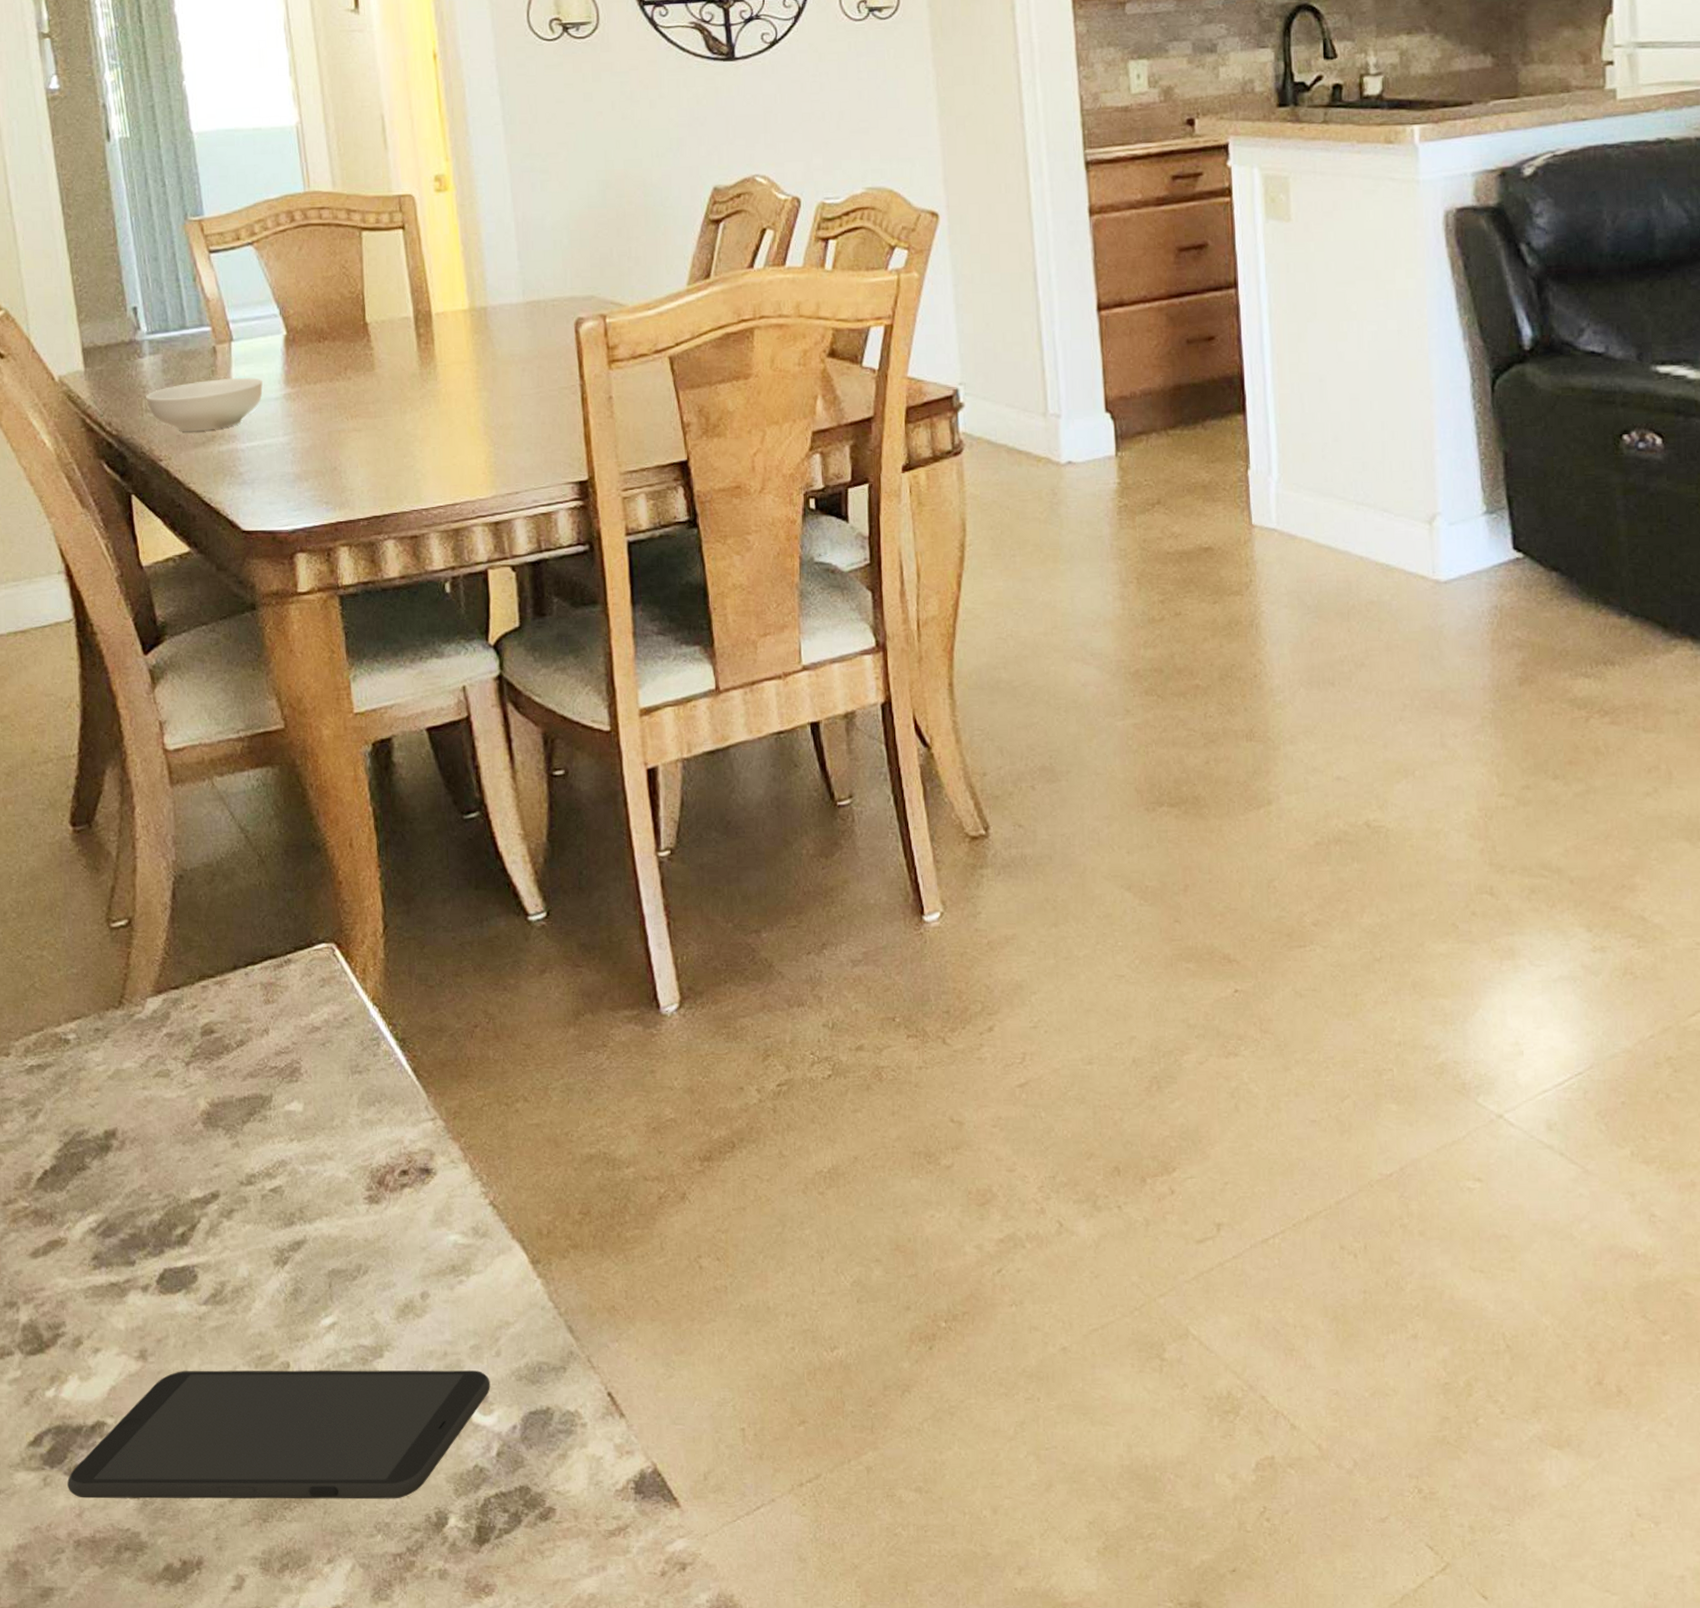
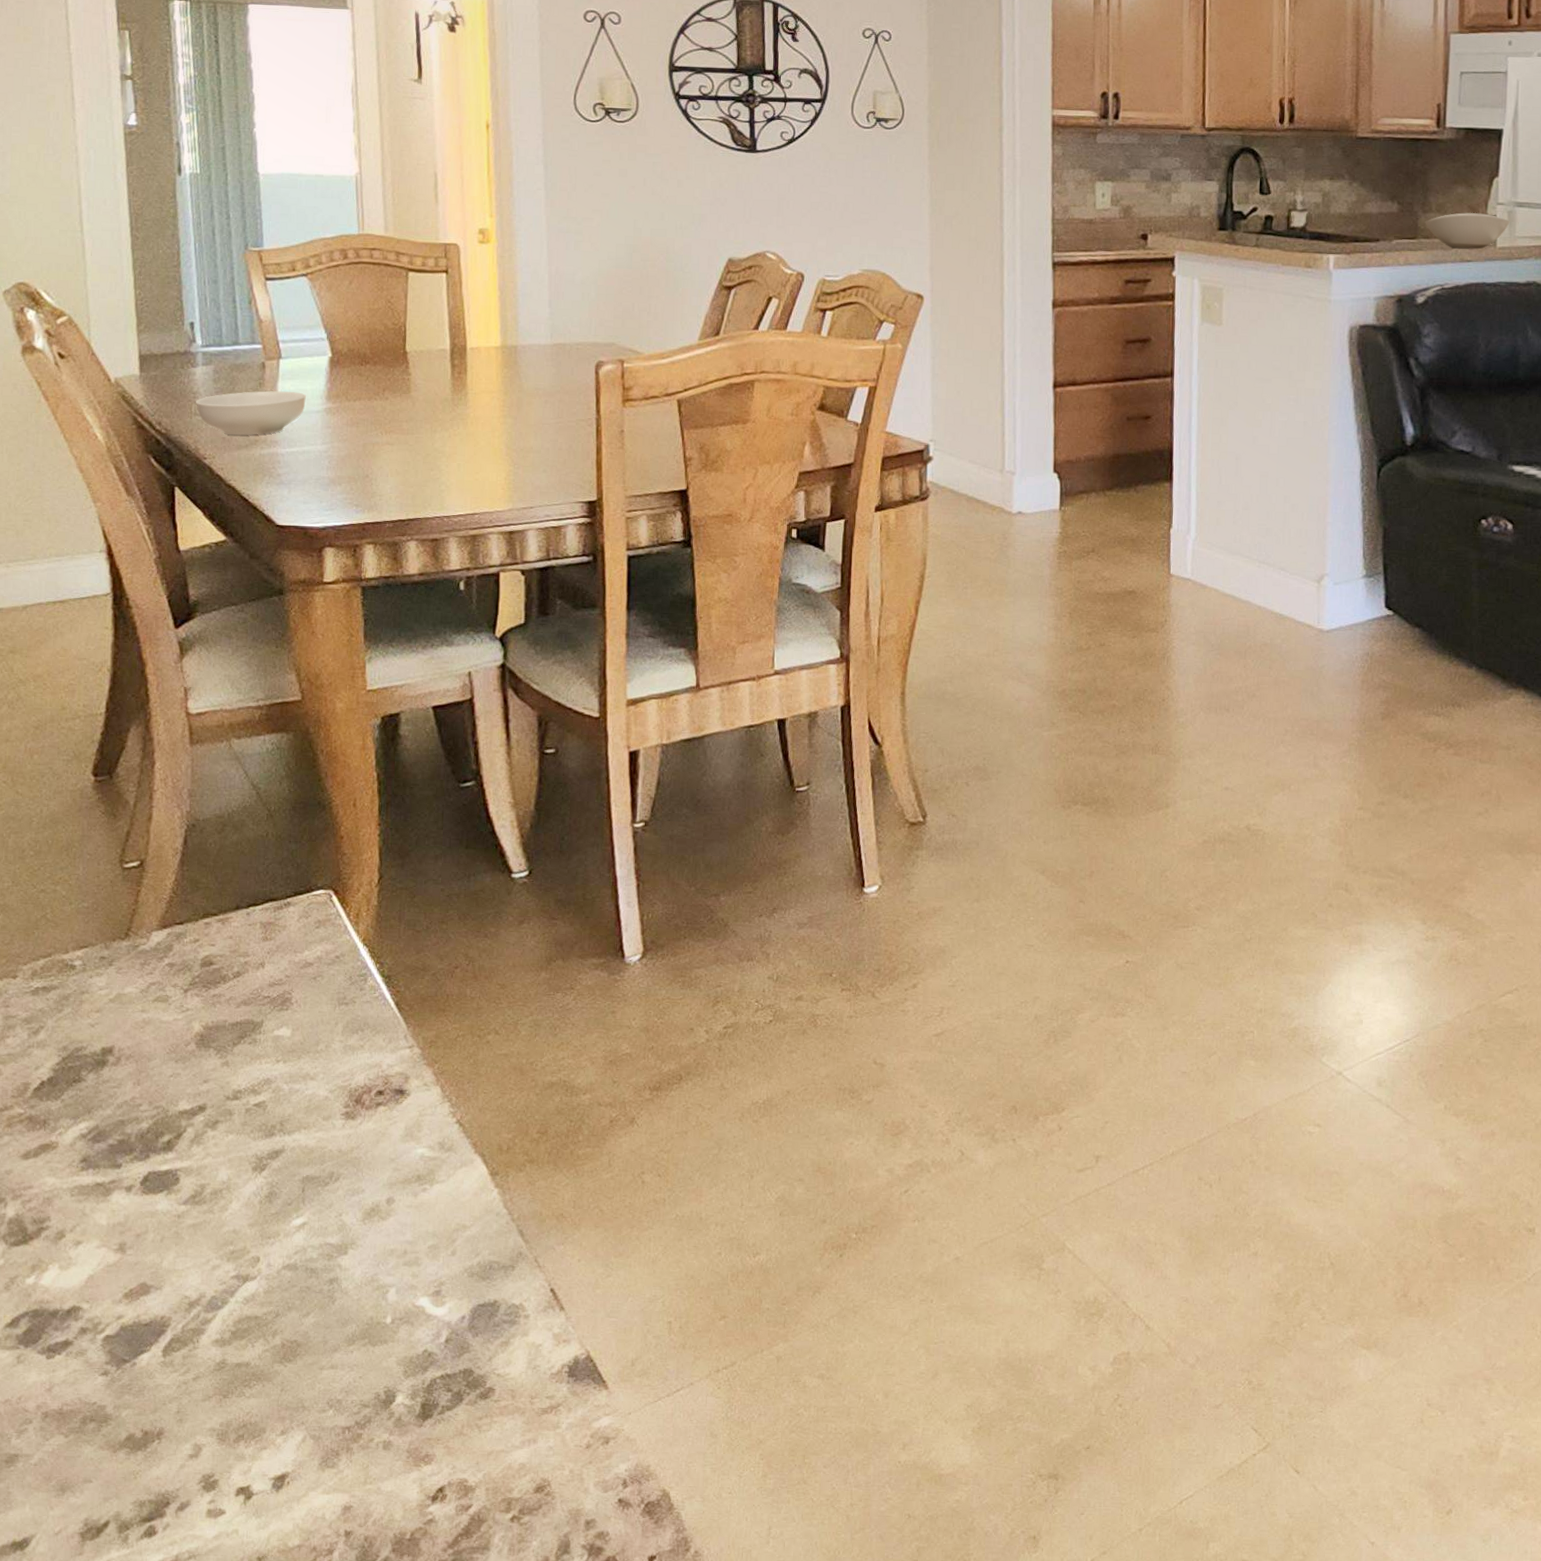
mobile phone: present [67,1370,490,1499] -> none [40,1262,444,1379]
bowl: none [1526,59,1632,106] -> present [1425,213,1511,250]

